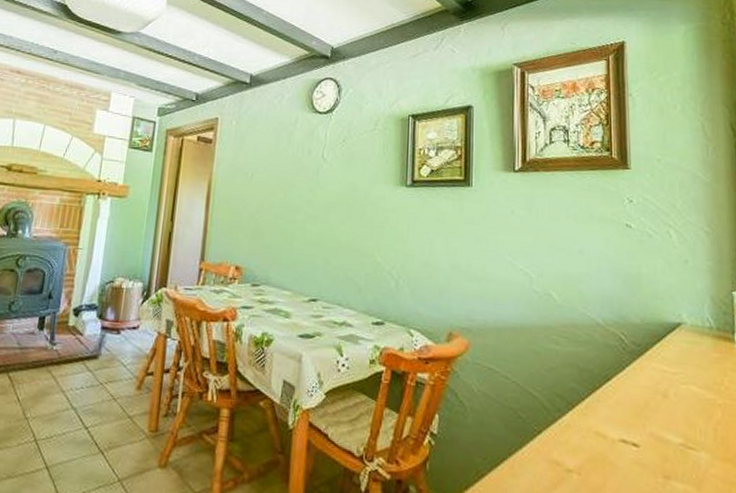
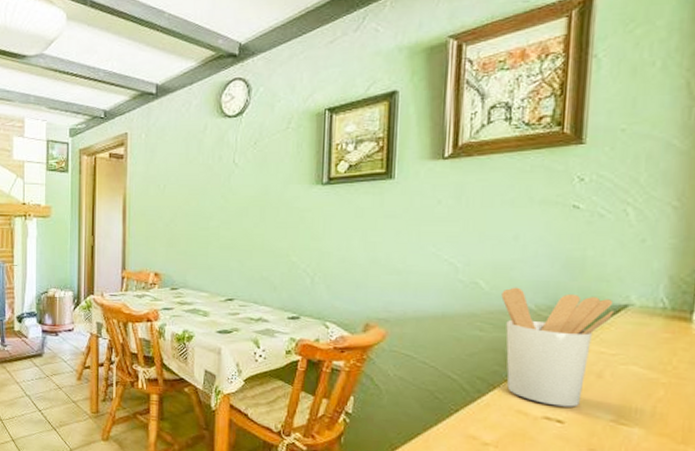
utensil holder: none [573,300,671,429] -> present [501,287,615,407]

